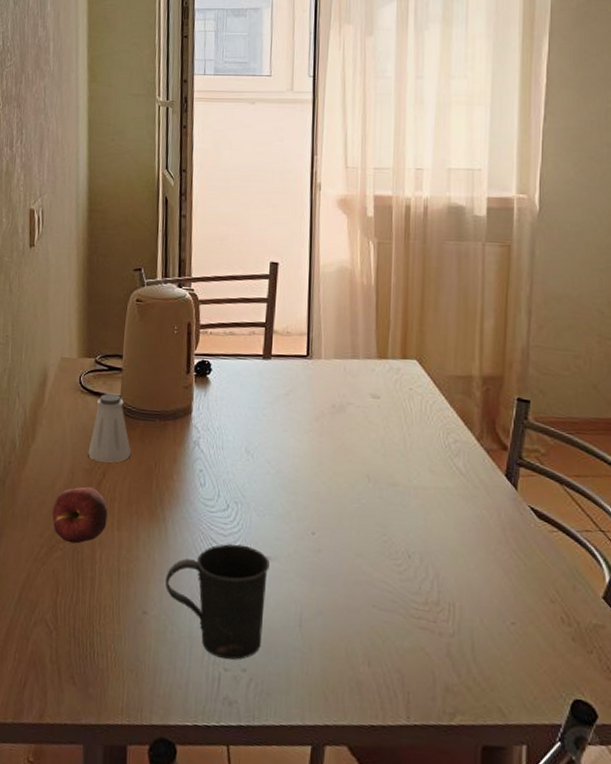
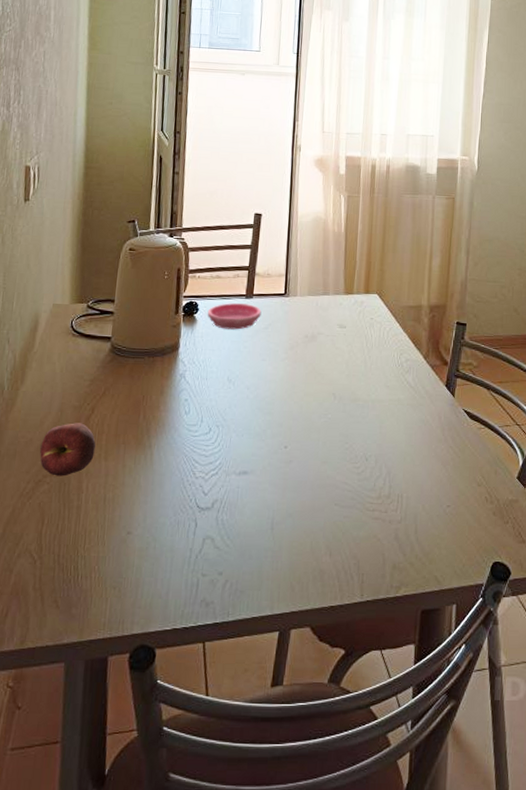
saltshaker: present [88,393,132,463] -> none [77,335,121,399]
mug: present [165,544,270,660] -> none [150,463,246,566]
saucer: none [221,363,281,395] -> present [207,303,262,330]

